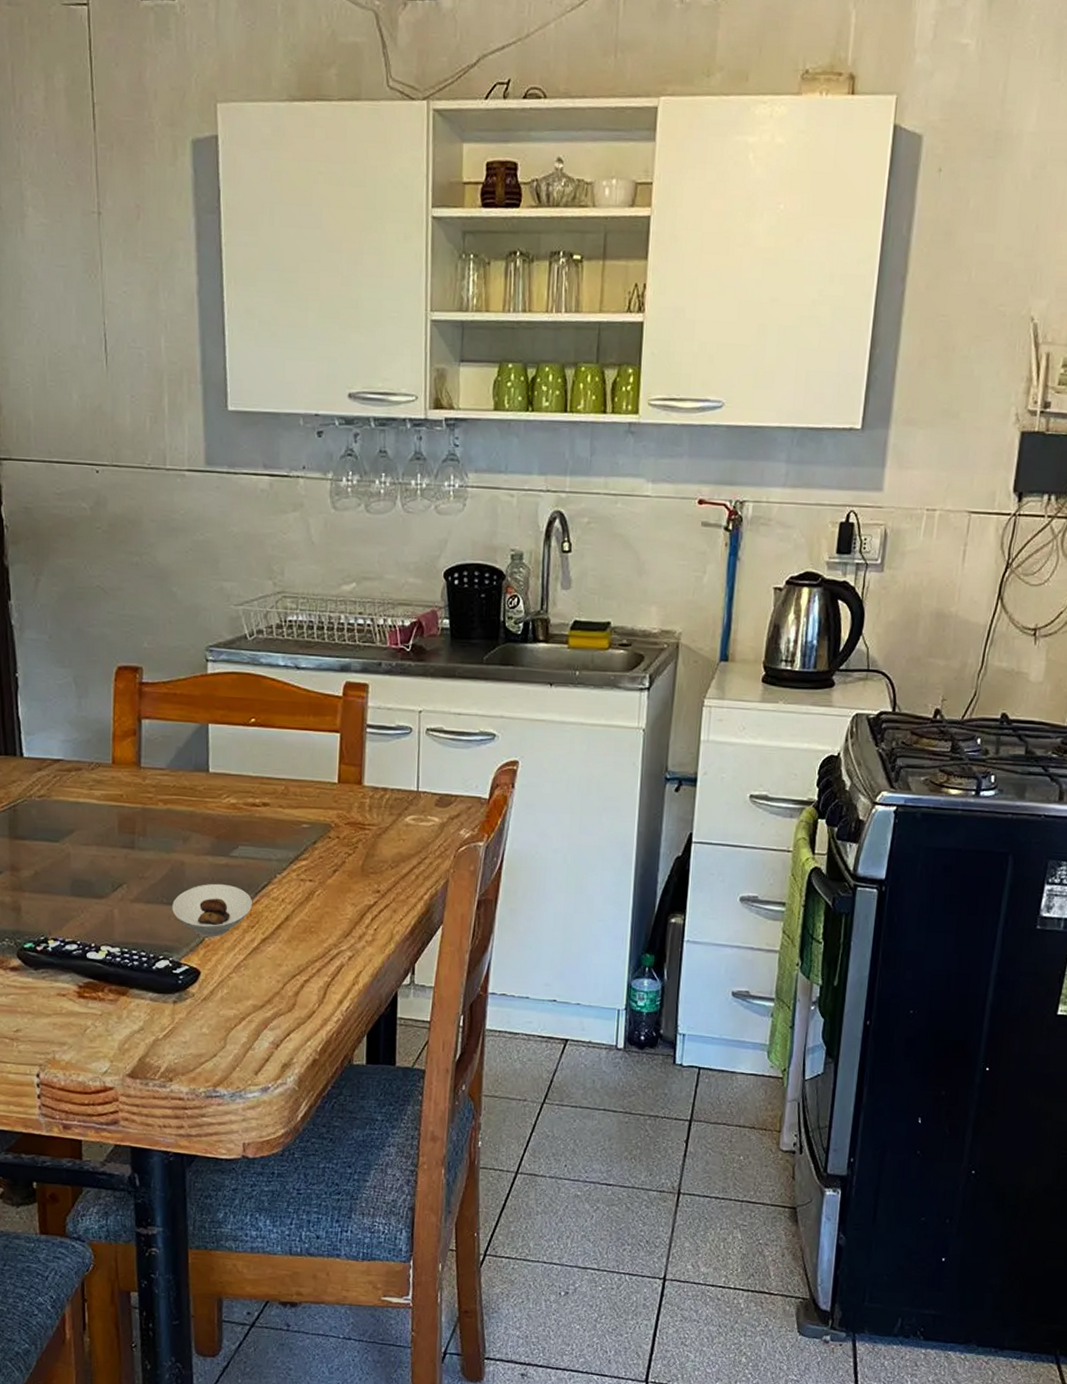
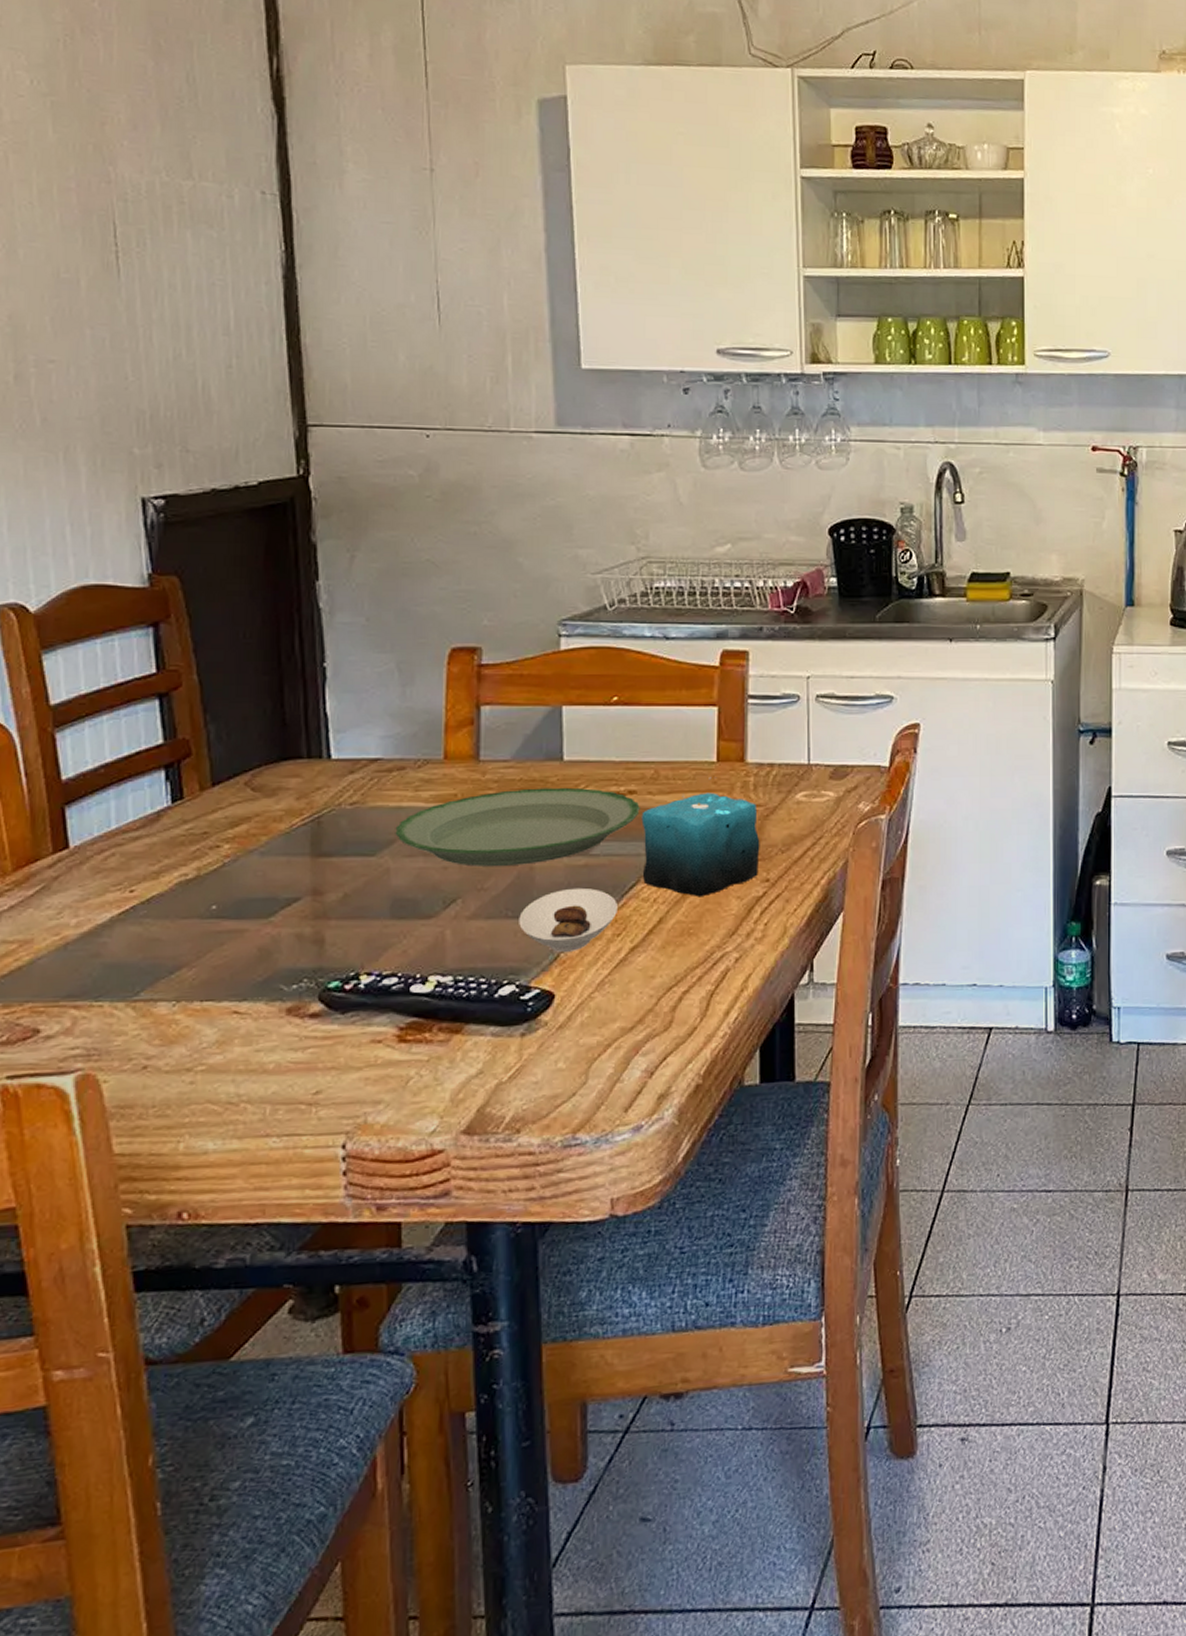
plate: none [74,794,272,860] -> present [395,787,640,867]
candle: none [273,796,373,901] -> present [641,777,760,897]

